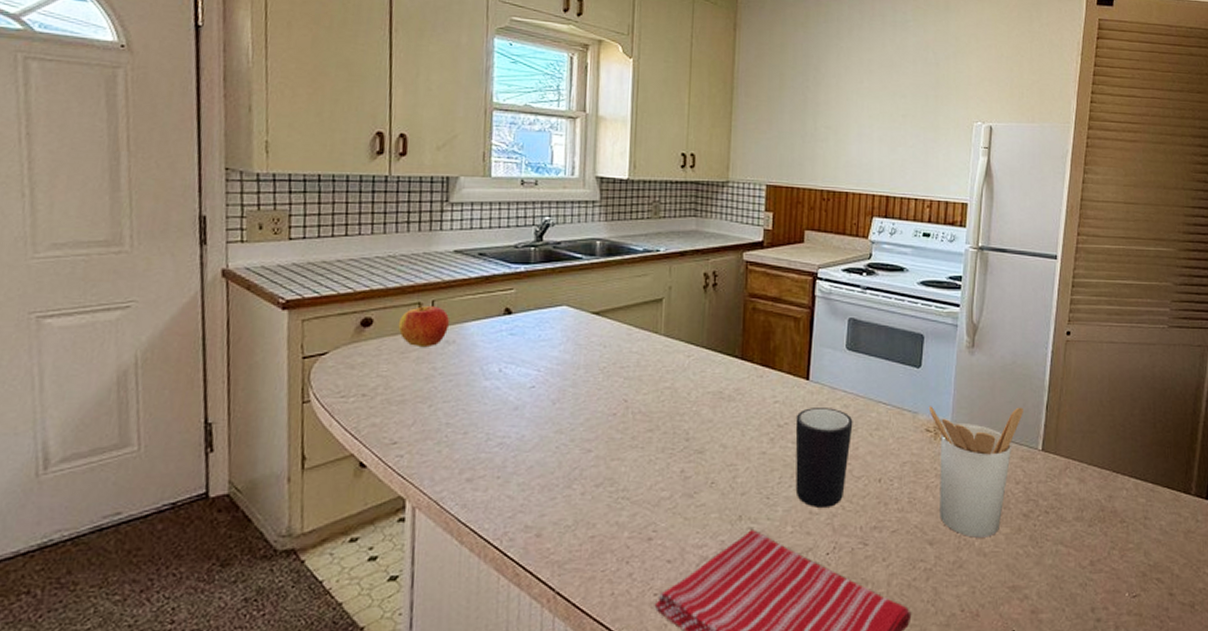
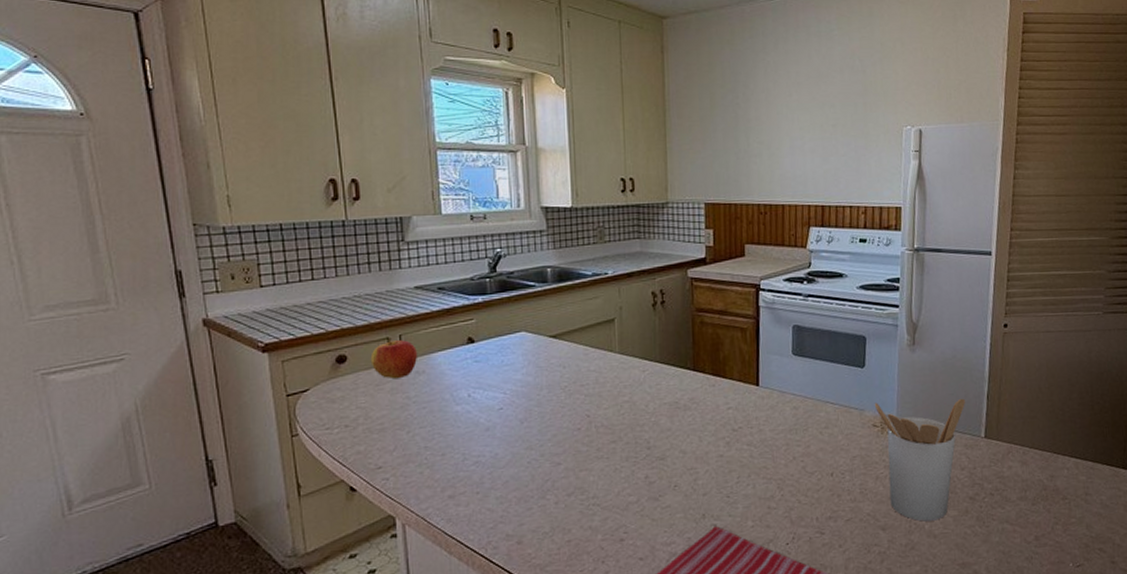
mug: present [795,408,853,509] -> none [749,410,804,504]

